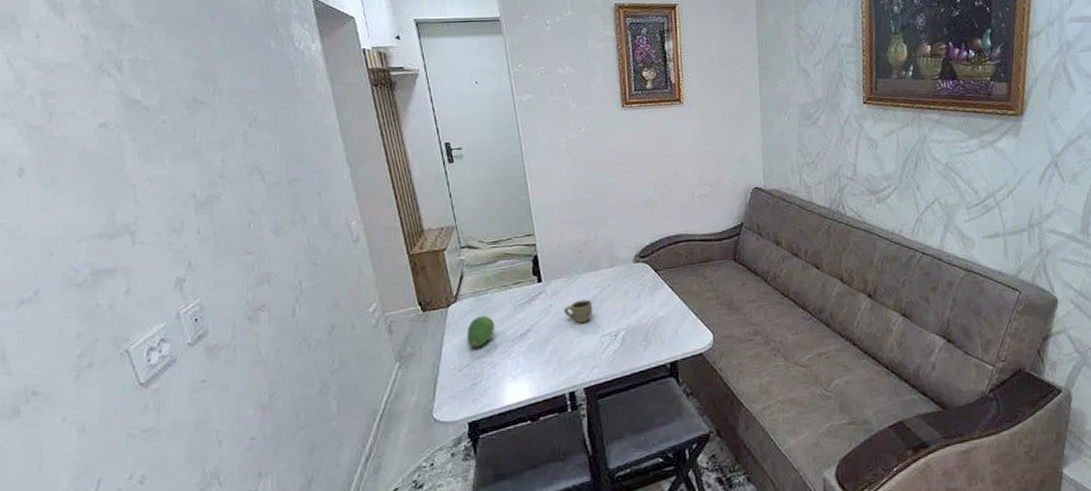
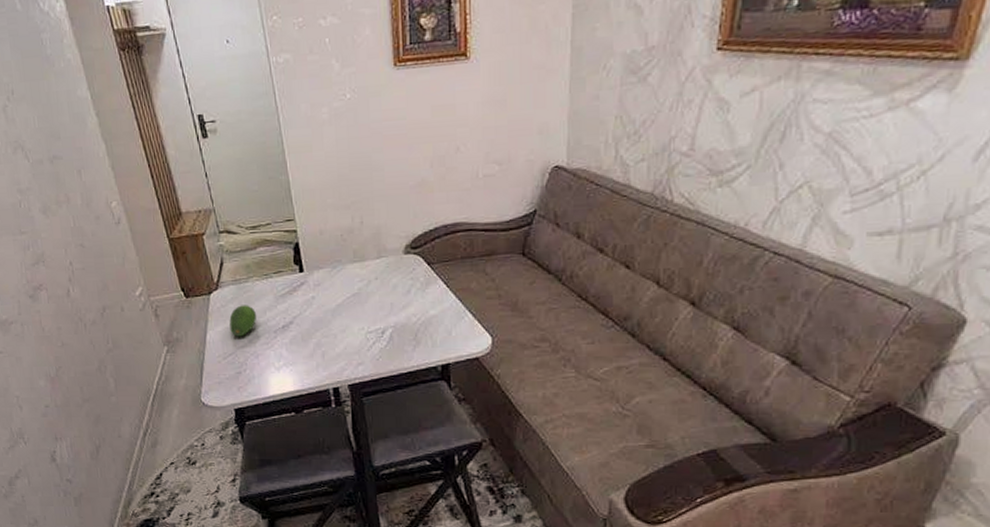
cup: present [564,299,593,323] -> none [327,292,359,317]

